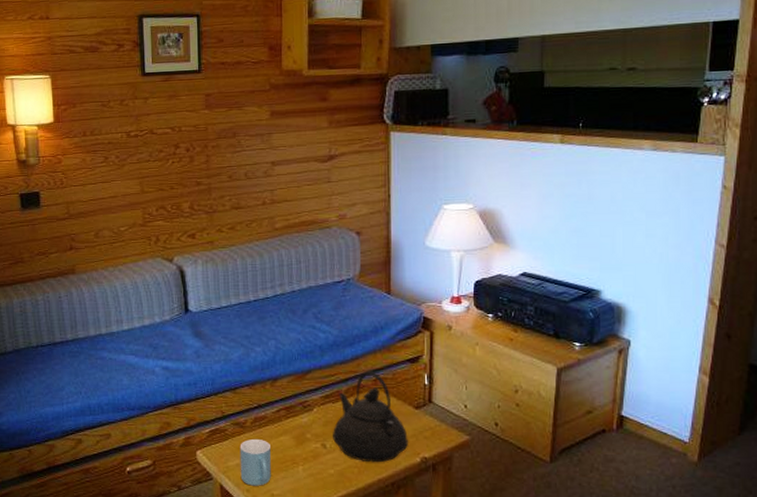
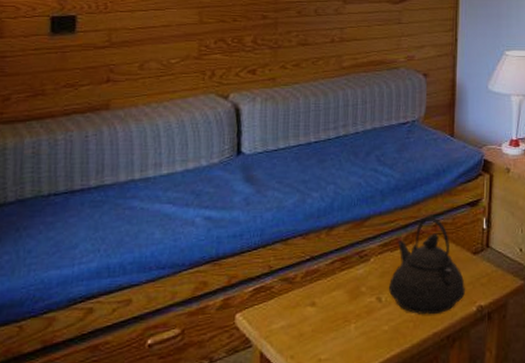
mug: present [239,438,271,486] -> none [284,295,321,351]

